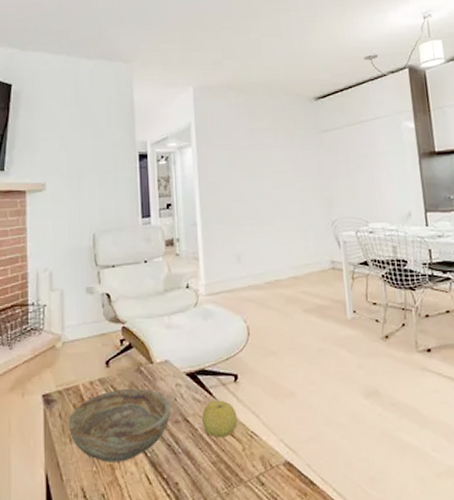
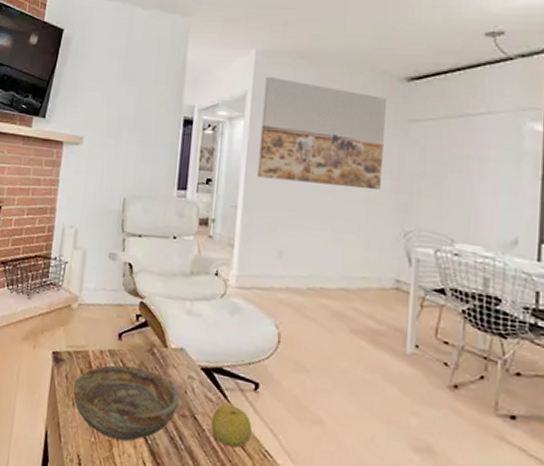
wall art: none [205,108,308,196] -> present [257,76,386,191]

